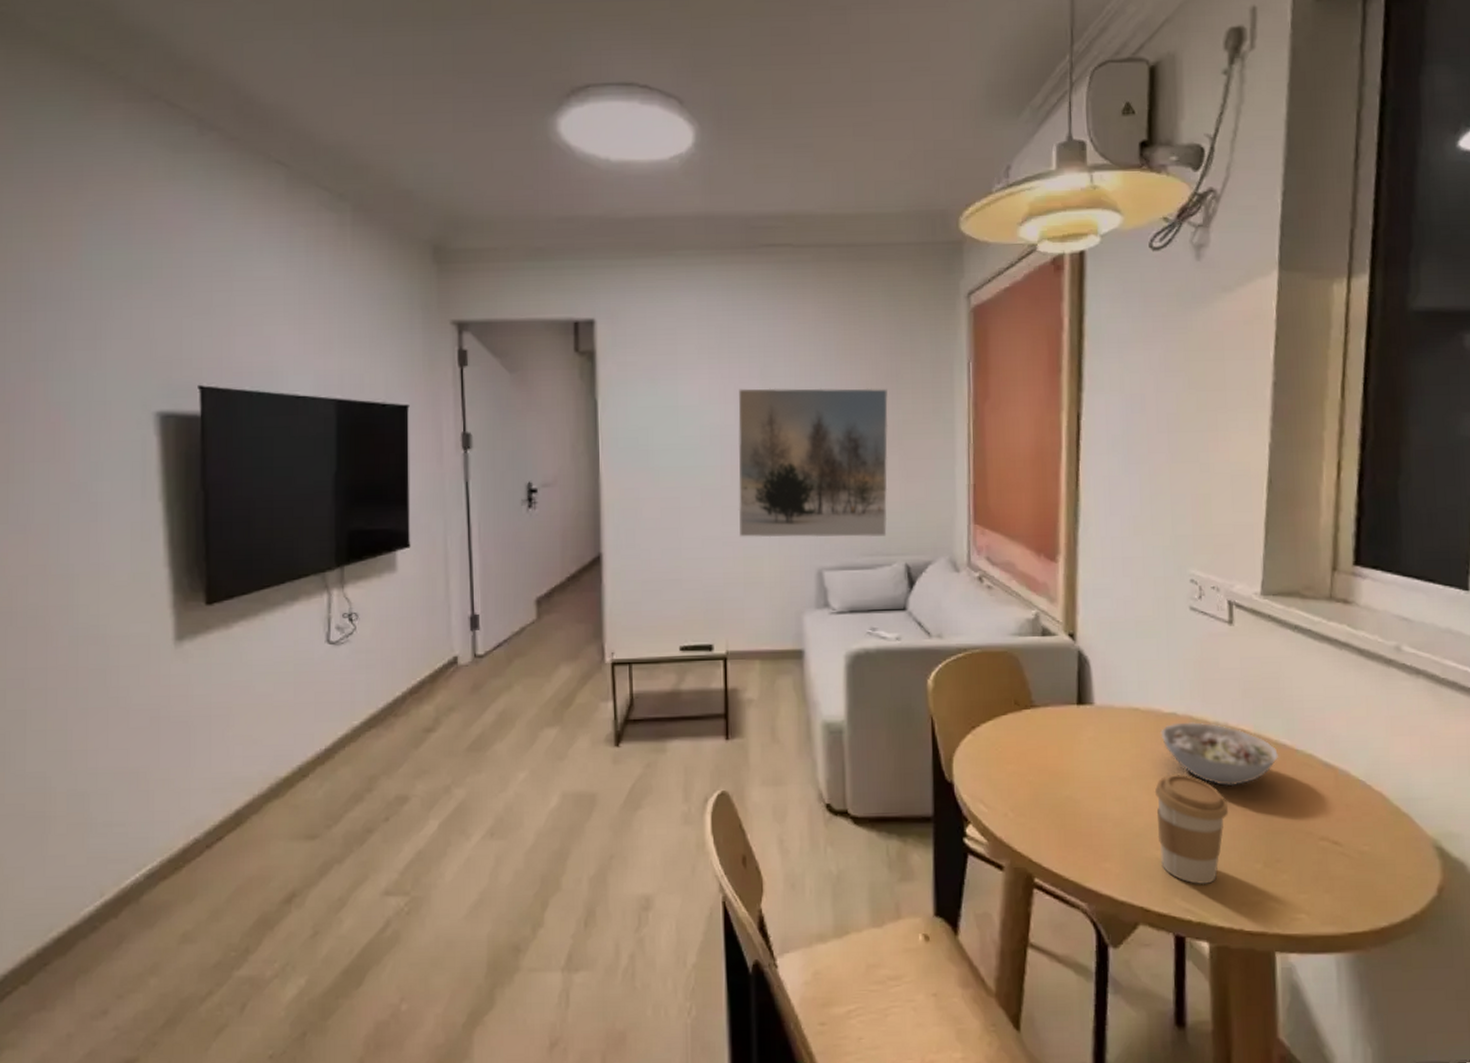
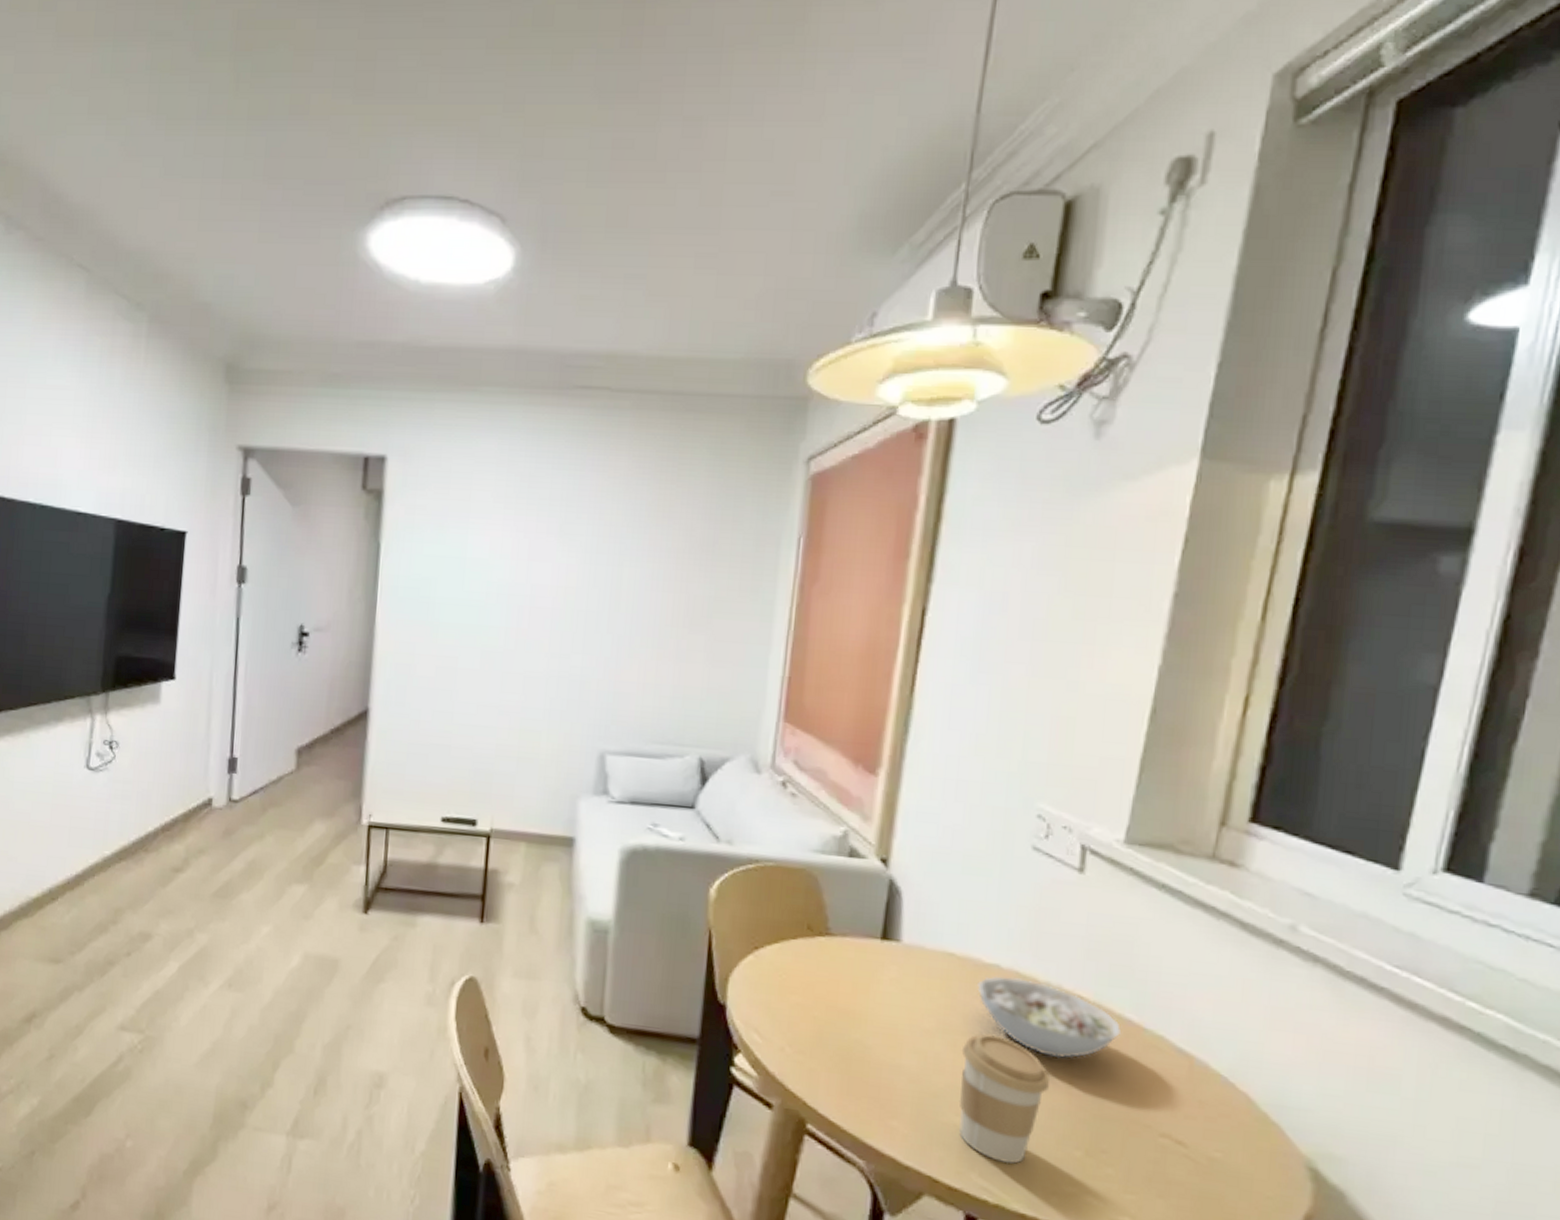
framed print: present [738,388,888,538] -> none [518,545,701,724]

